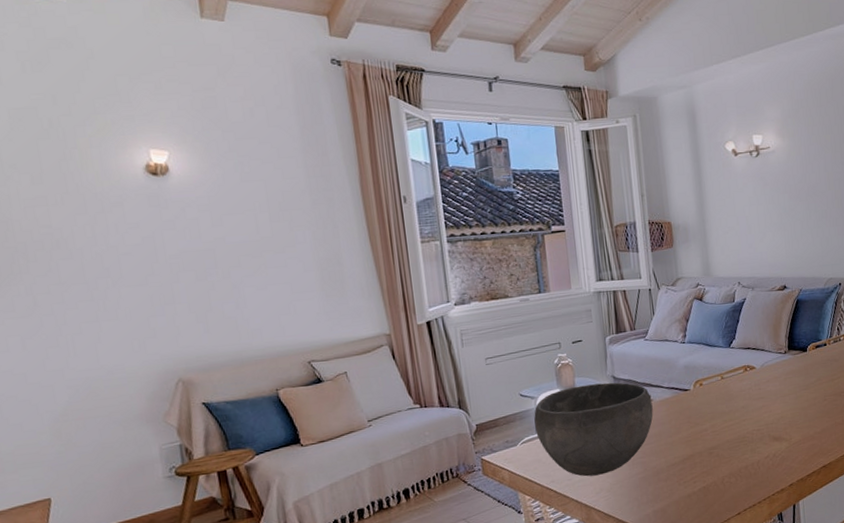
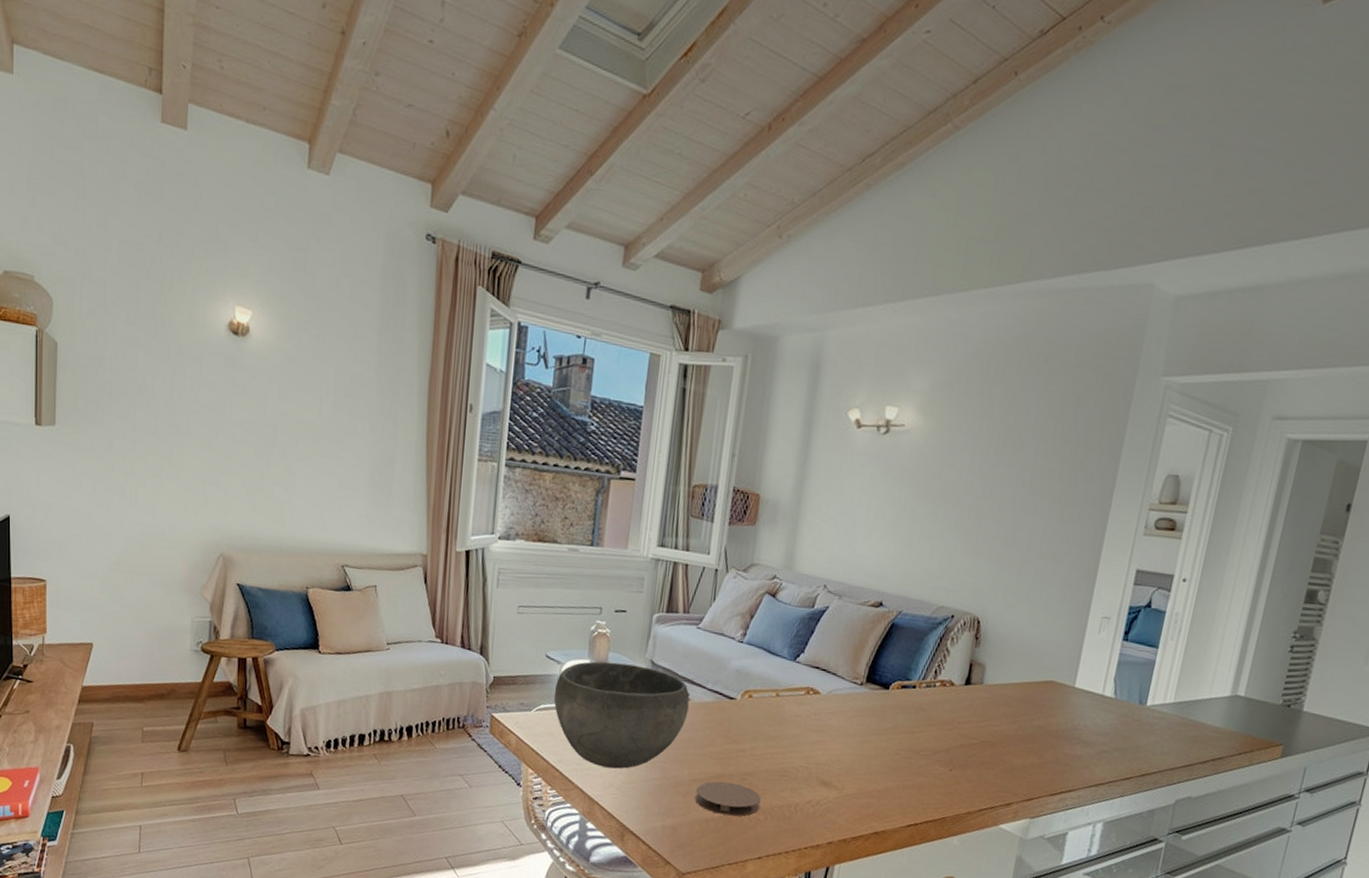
coaster: none [674,458,730,488] -> present [695,781,761,817]

